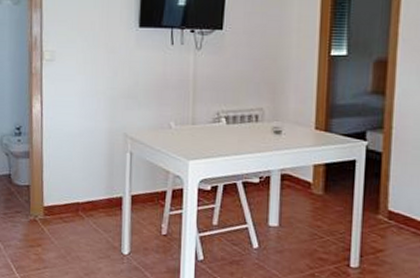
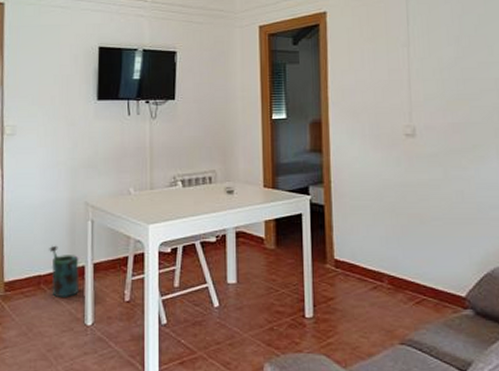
watering can: none [87,174,117,227] -> present [49,245,80,299]

